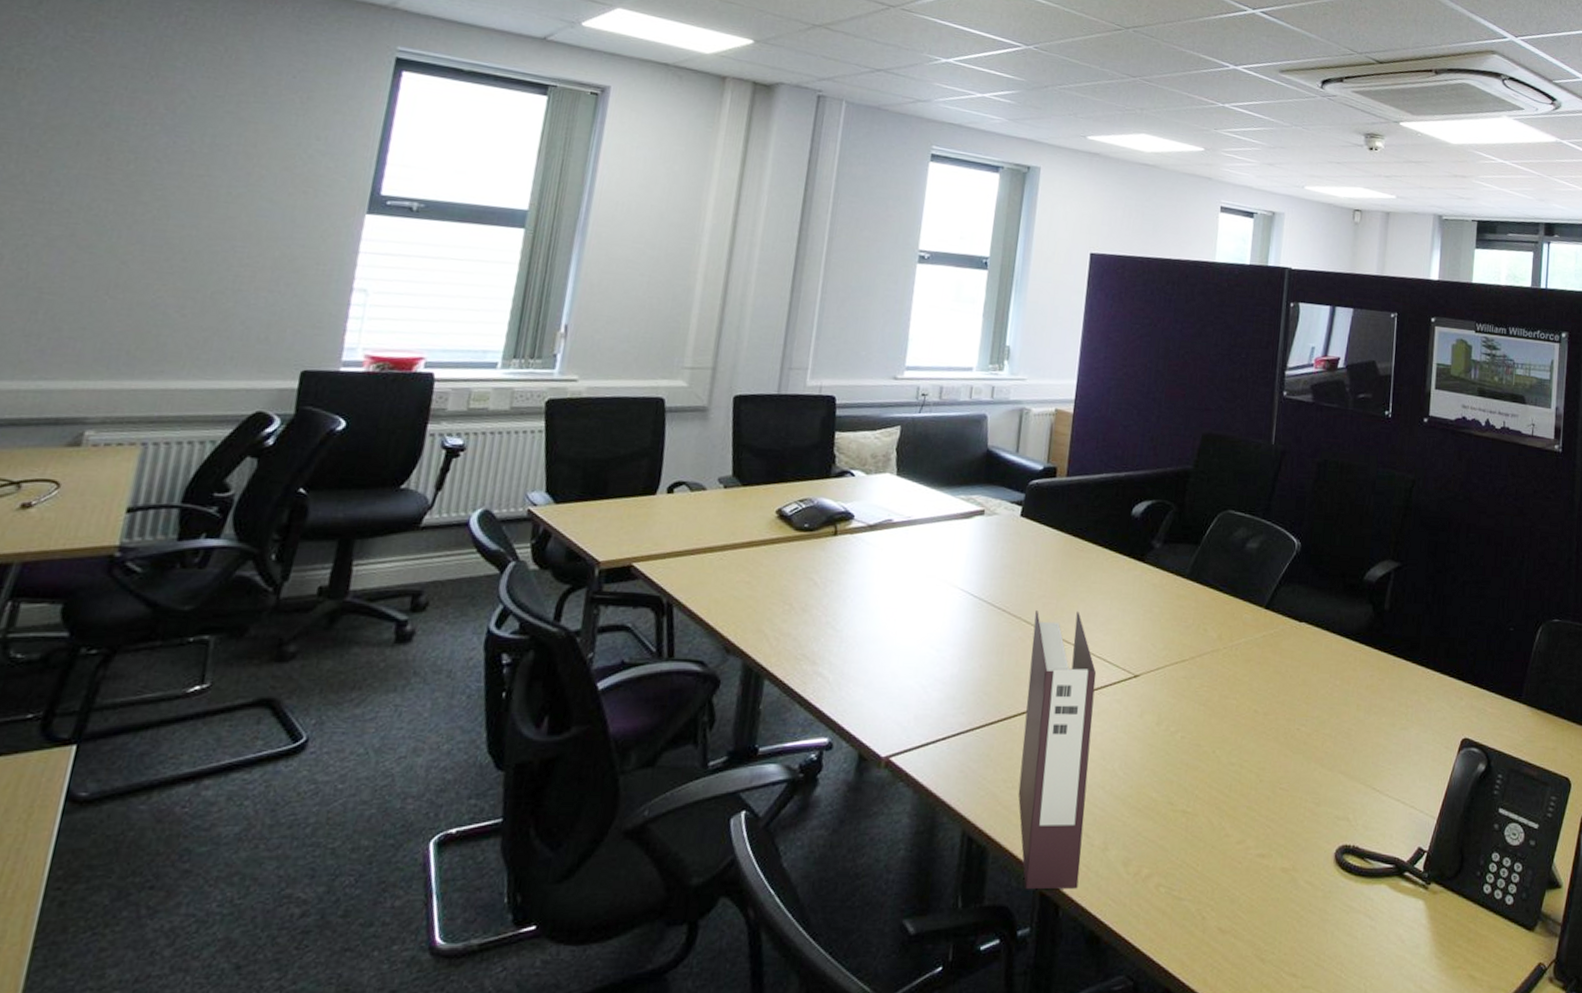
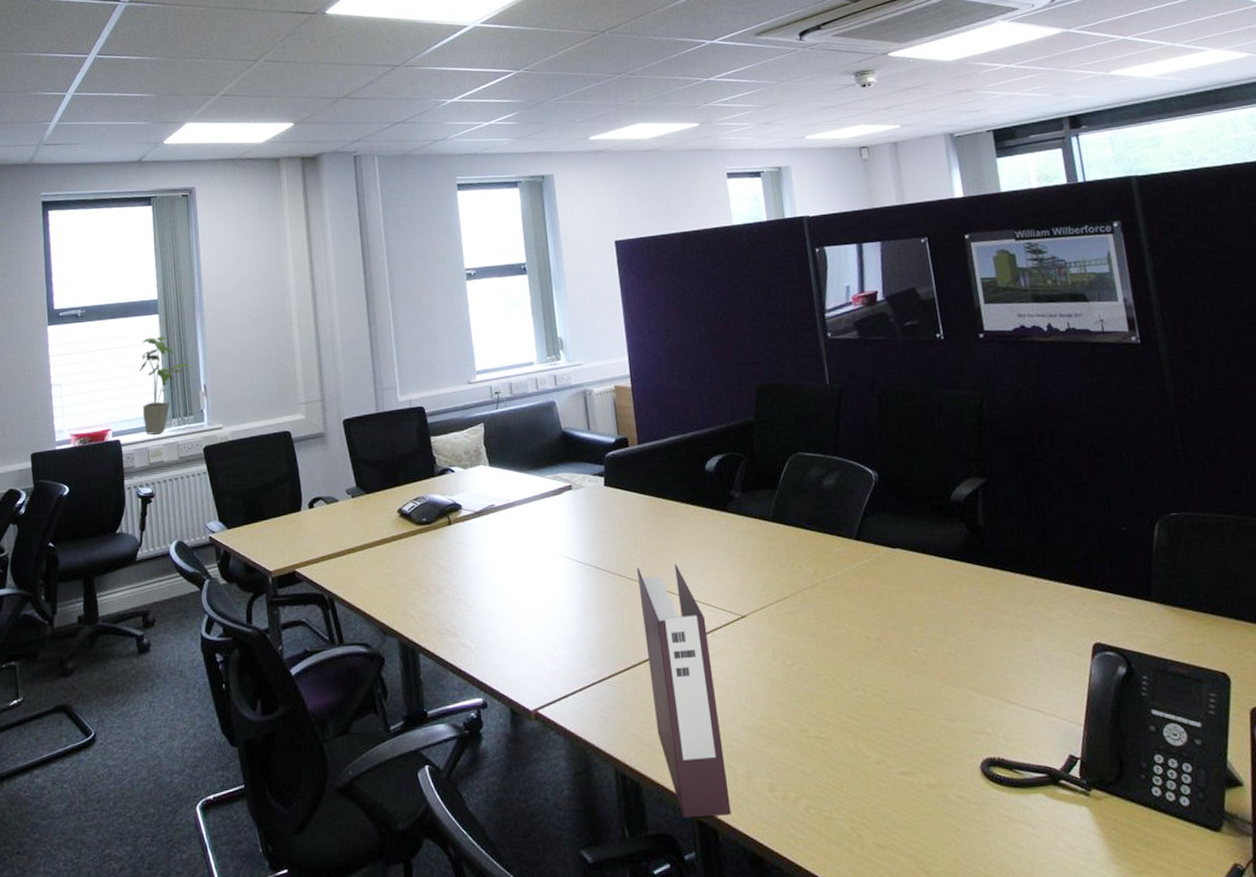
house plant: none [471,254,556,375] -> present [139,336,193,435]

